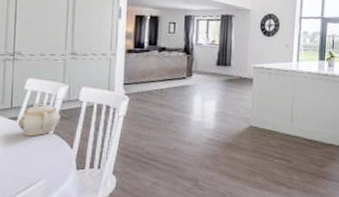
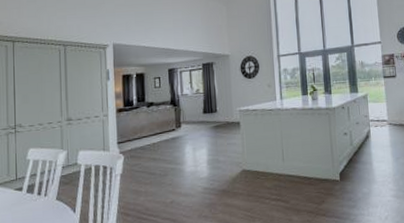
teapot: present [18,103,61,137] -> none [24,171,62,205]

